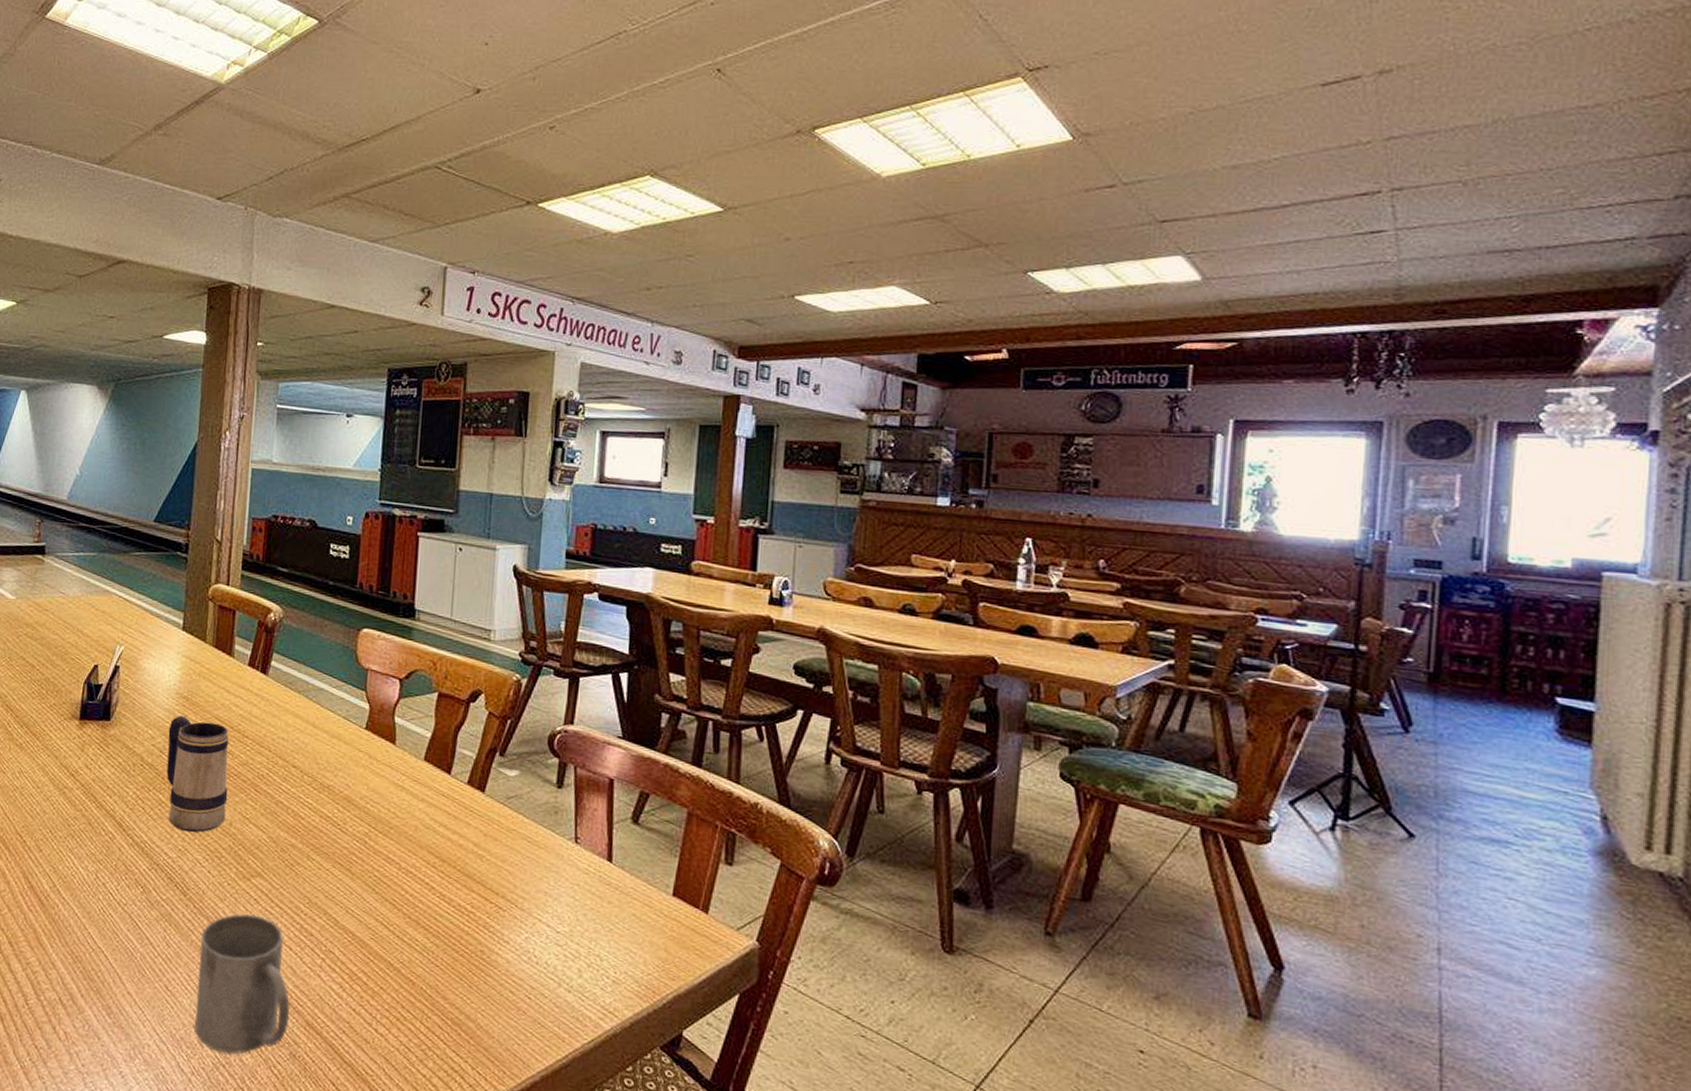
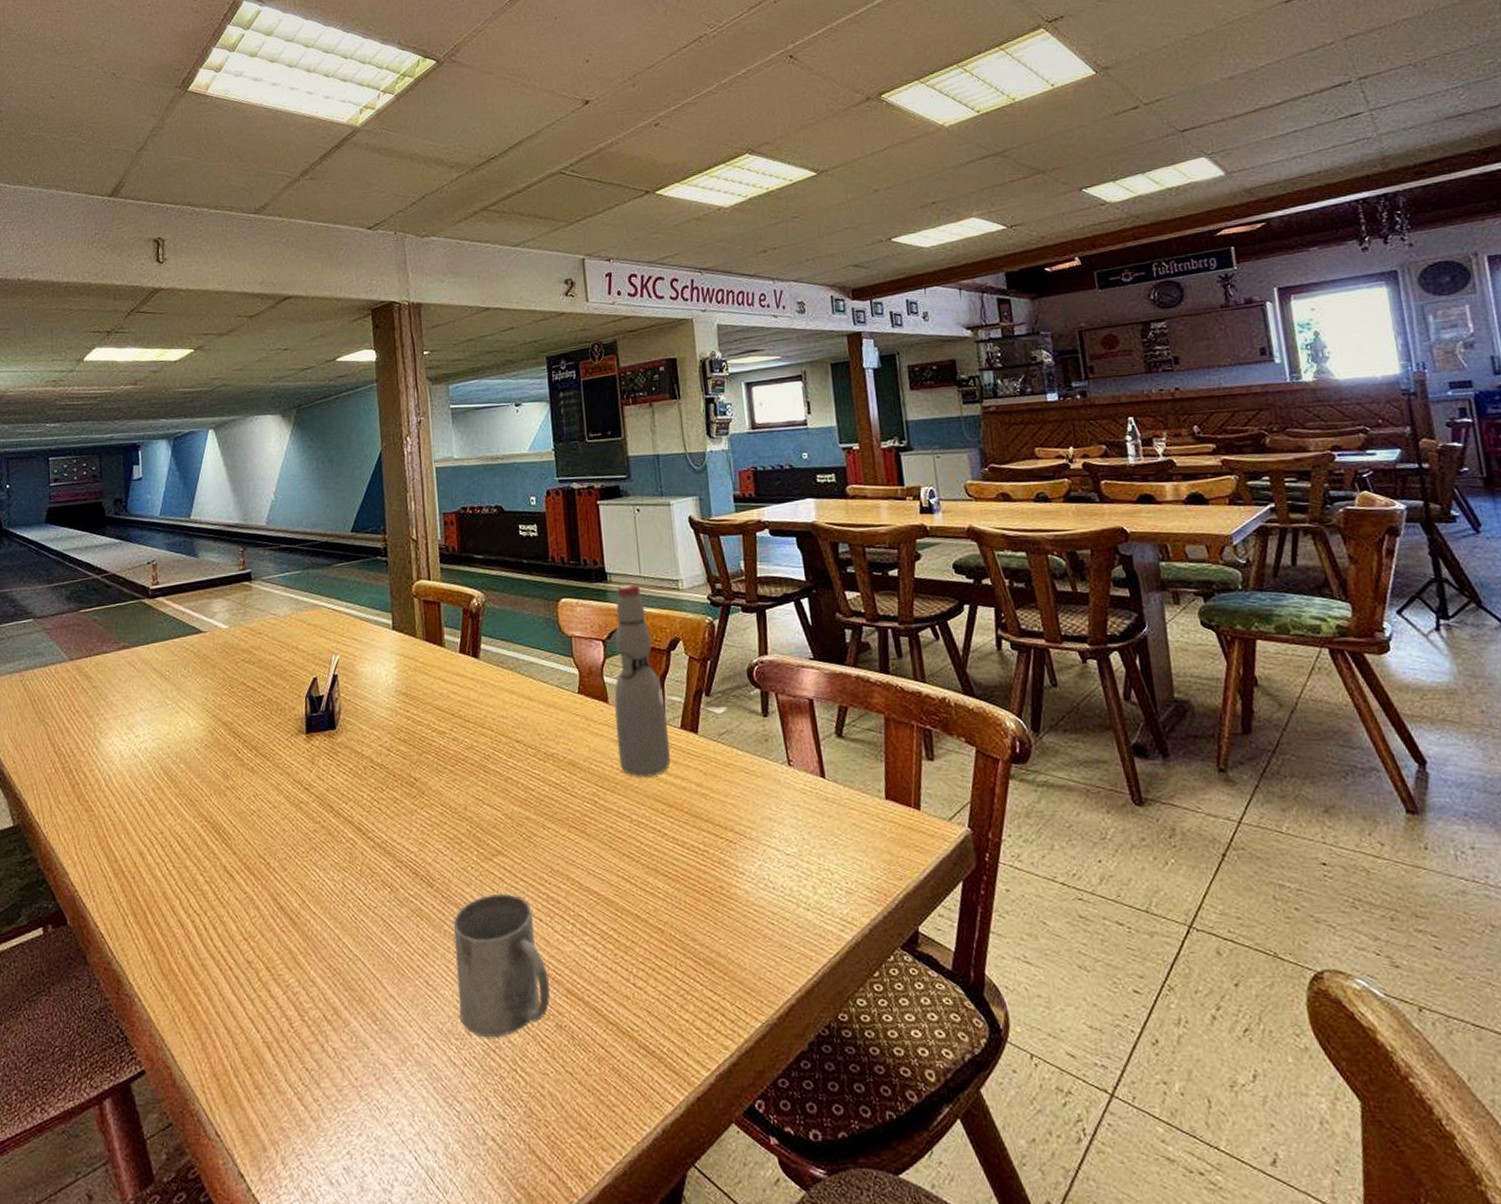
beer mug: present [166,715,229,833] -> none [393,711,459,824]
bottle: none [397,625,456,828] -> present [614,584,671,778]

